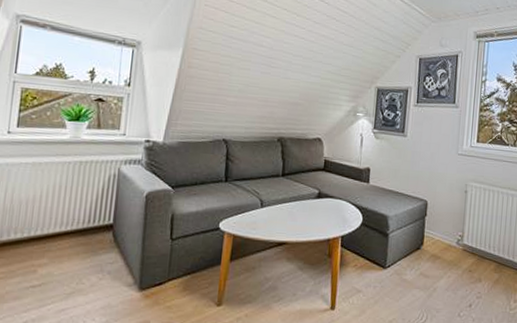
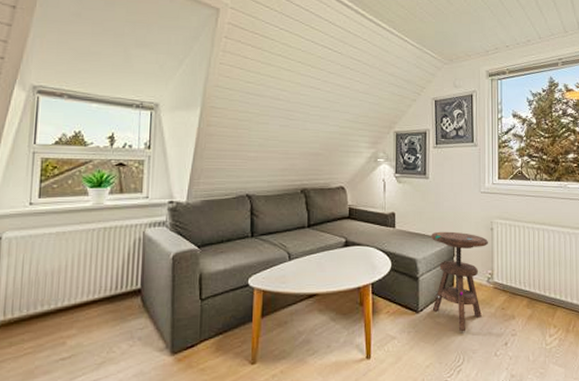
side table: none [399,190,461,291] -> present [431,231,488,332]

